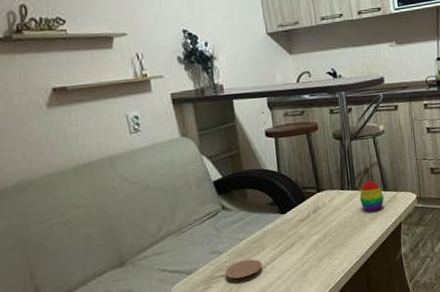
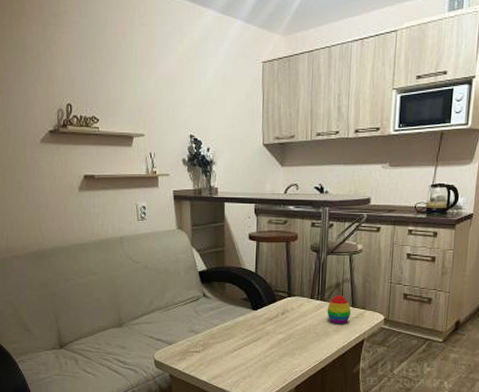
coaster: present [224,259,263,284] -> none [198,343,230,361]

